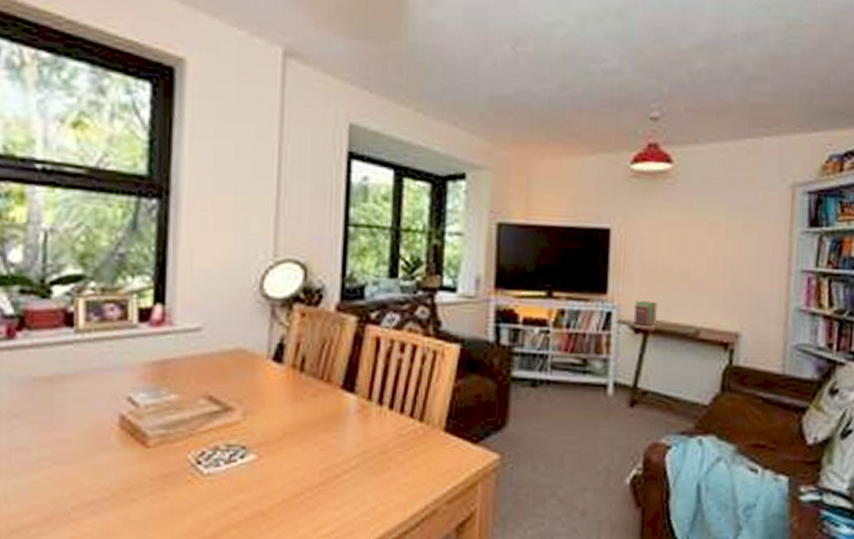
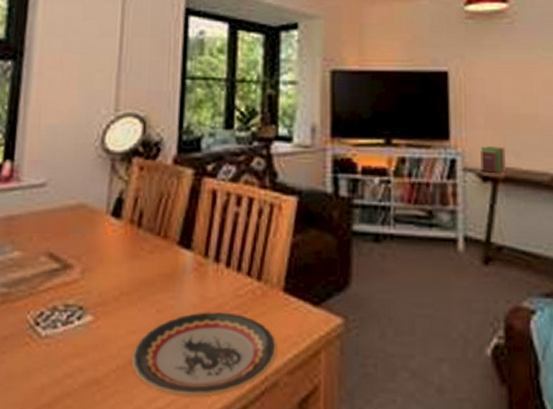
plate: none [296,450,437,525] -> present [131,312,277,398]

